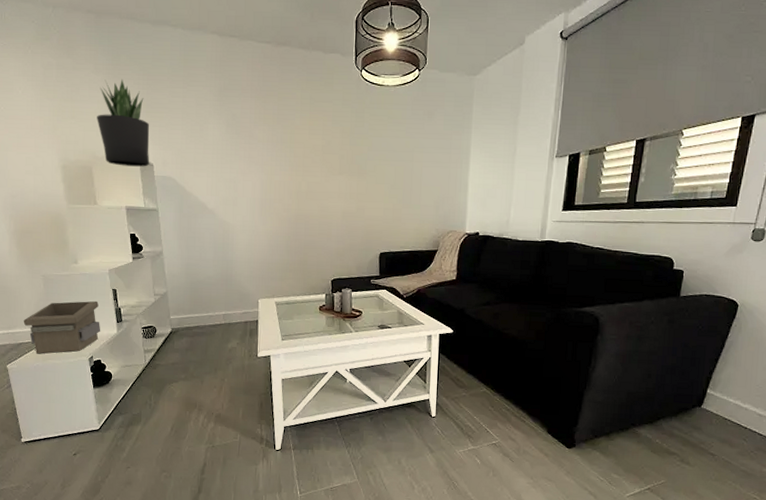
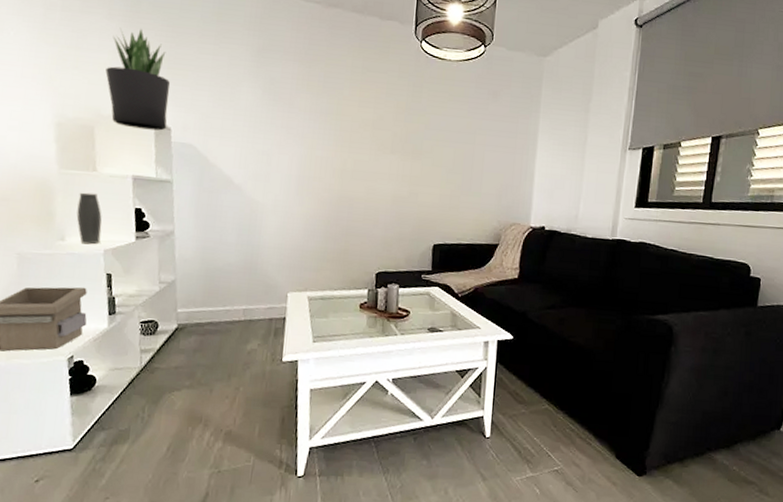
vase: none [85,223,106,266] -> present [76,192,102,244]

